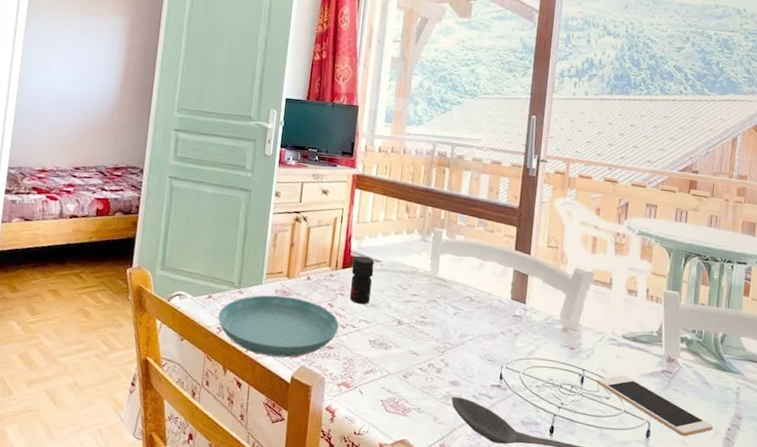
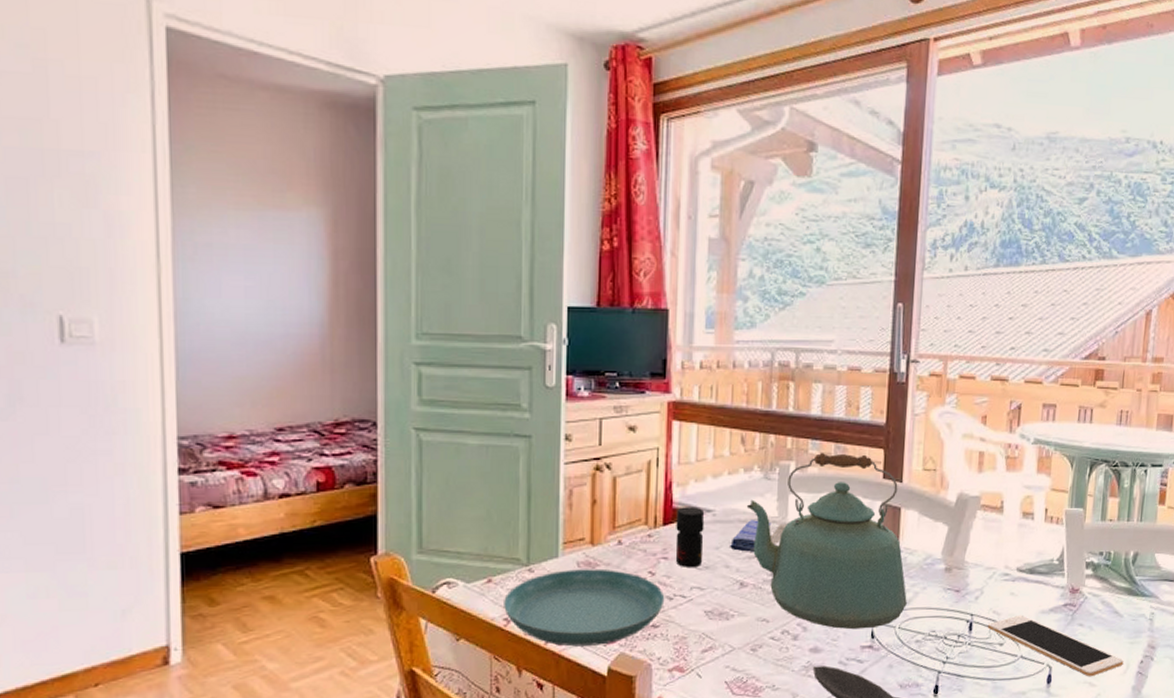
dish towel: none [392,272,438,297] -> present [730,520,787,552]
kettle: none [407,225,531,371] -> present [746,453,907,630]

